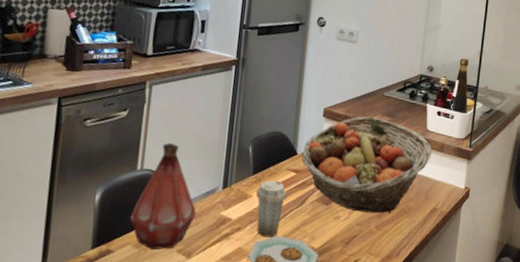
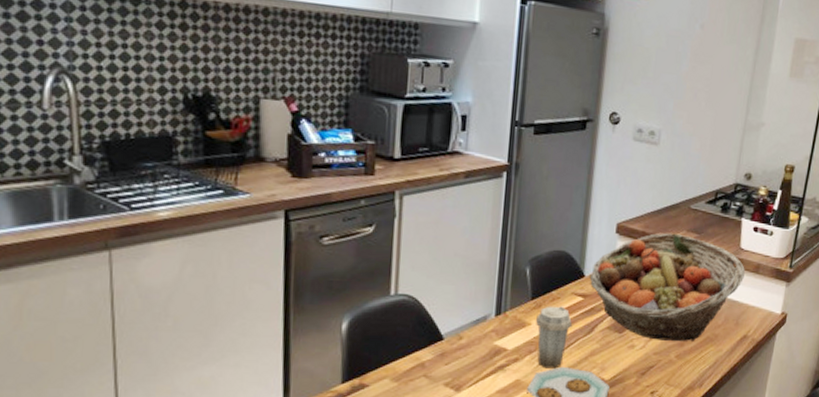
bottle: present [130,142,197,251] -> none [385,263,466,384]

